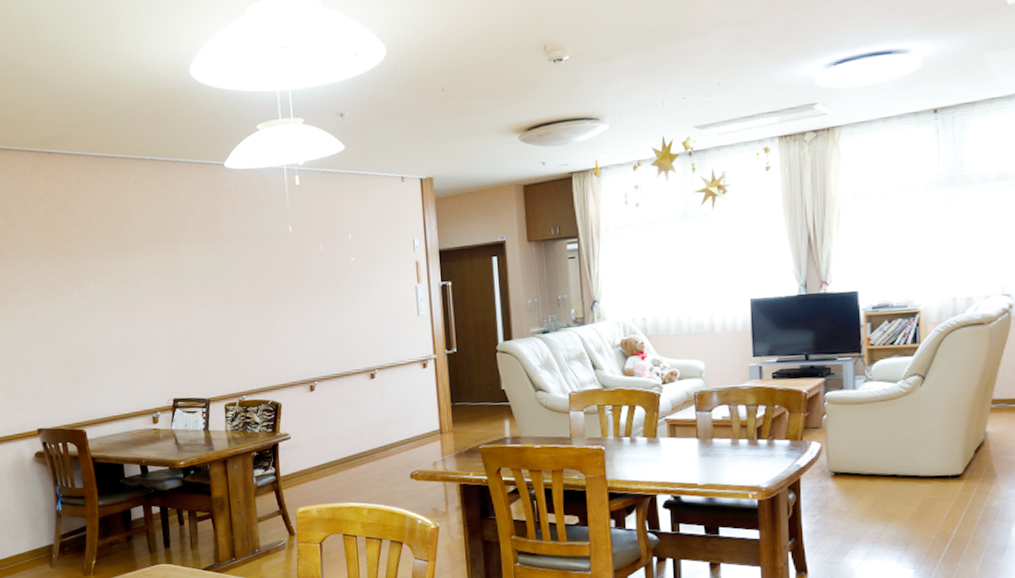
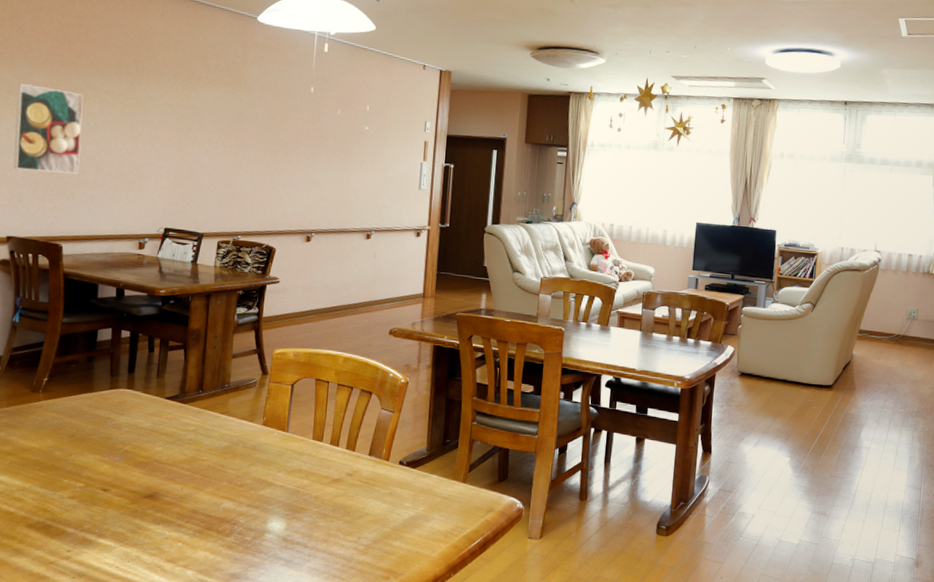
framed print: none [21,277,88,363] -> present [13,83,84,174]

